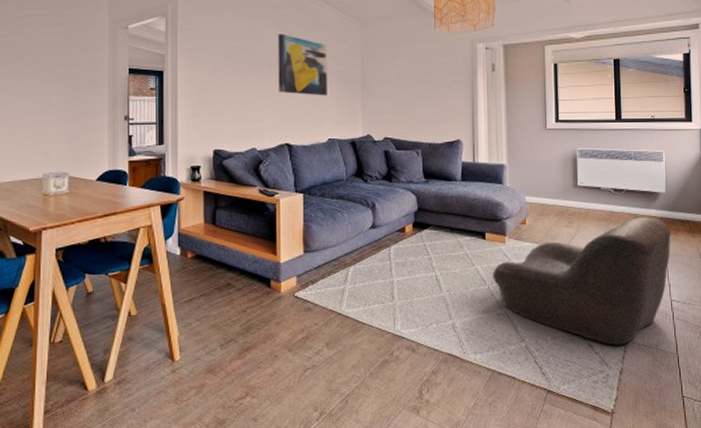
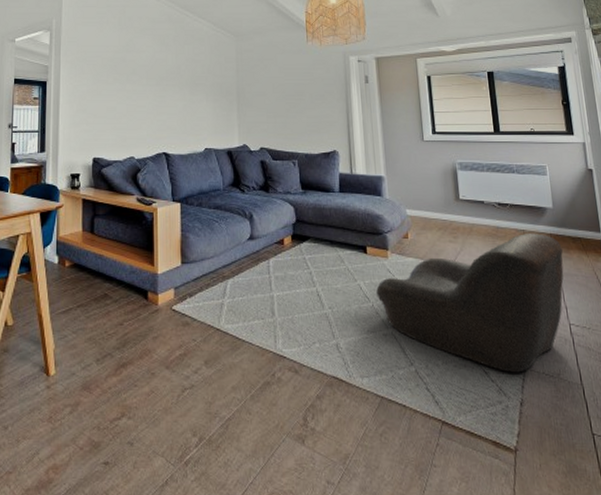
wall art: present [278,34,327,96] -> none [155,46,204,106]

